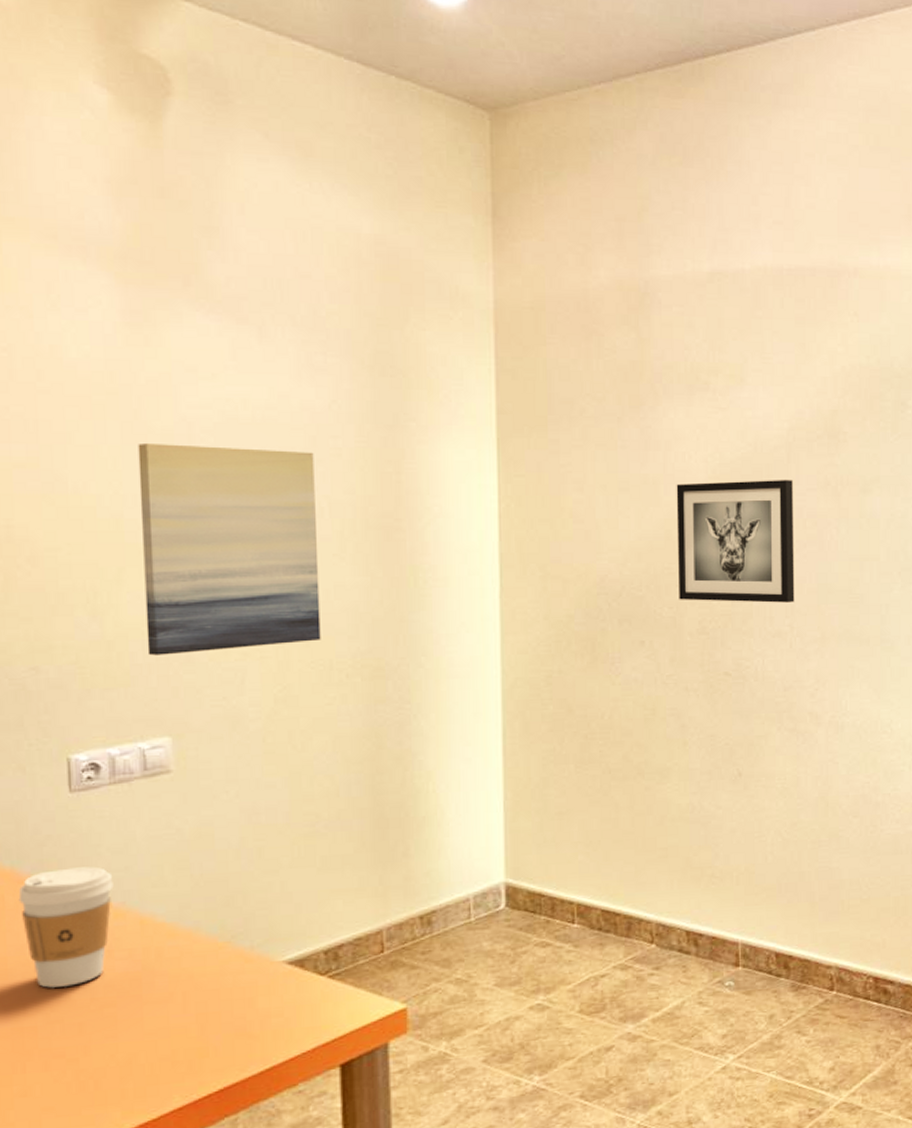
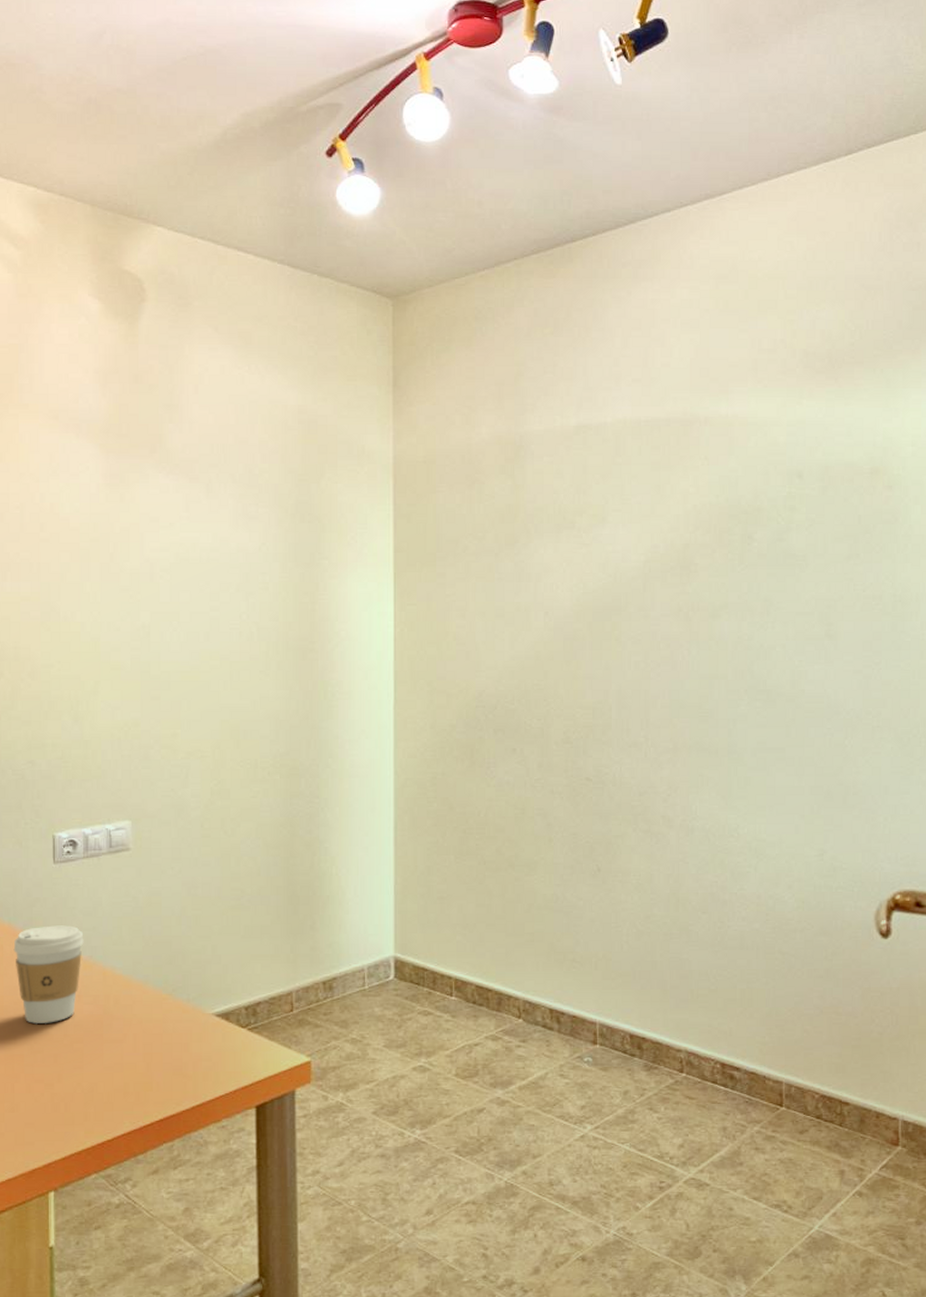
wall art: present [138,442,321,656] -> none [112,580,249,753]
wall art: present [676,479,795,603] -> none [545,606,649,716]

